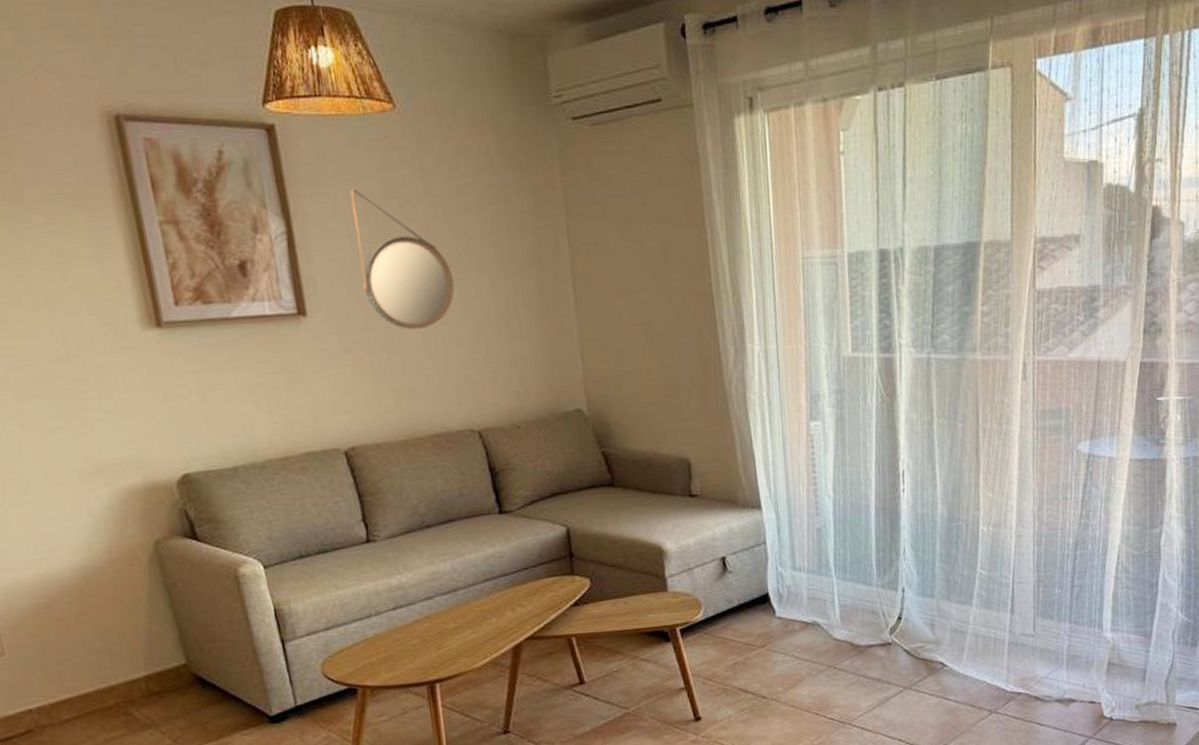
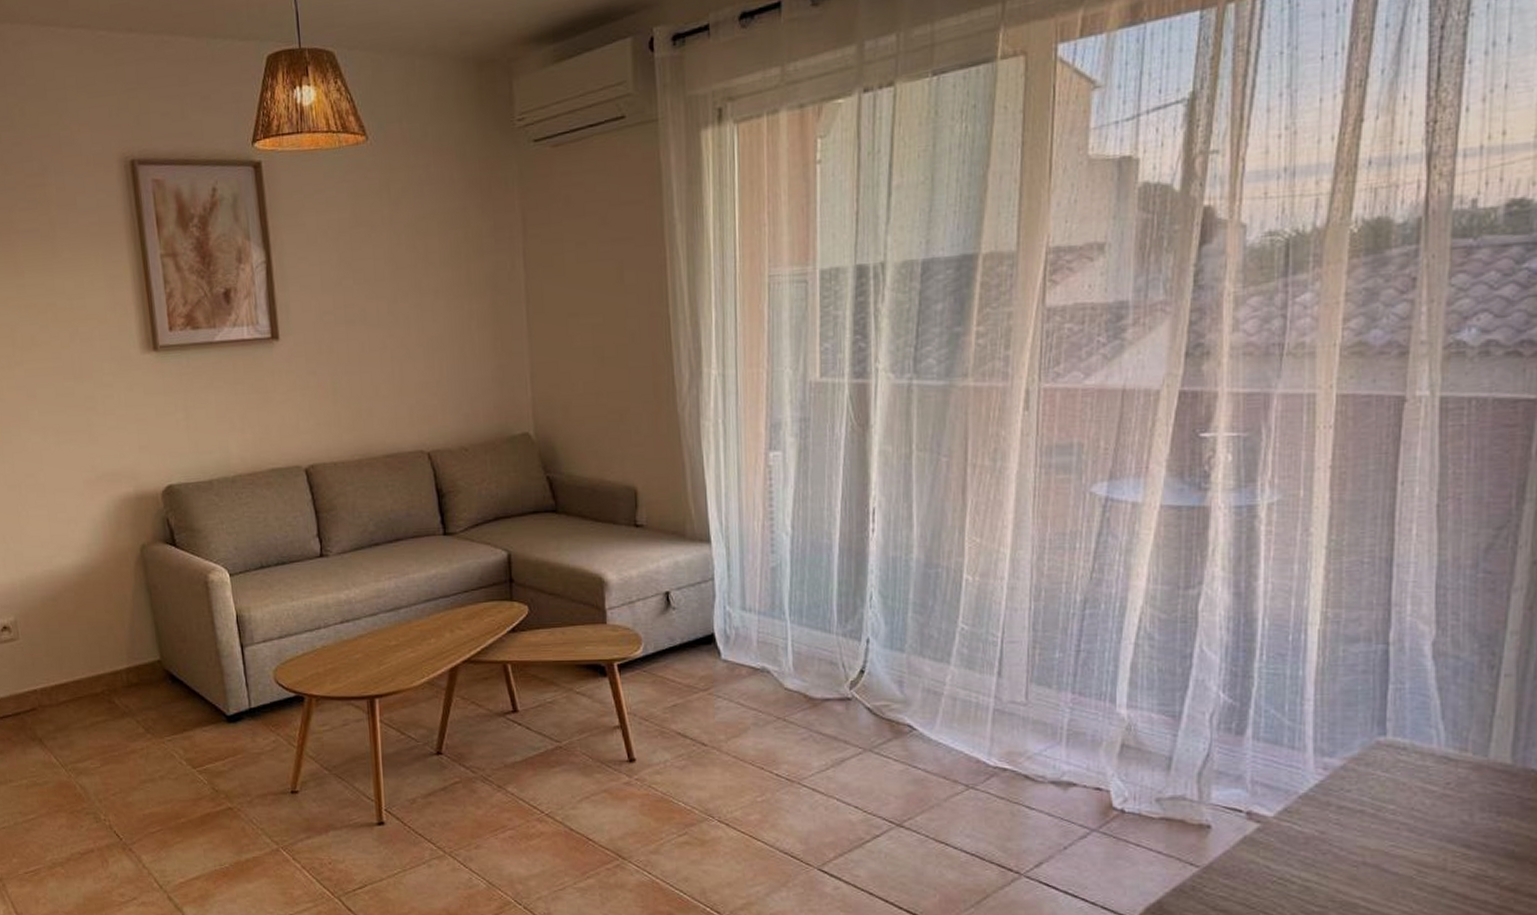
home mirror: present [350,189,455,330] -> none [323,219,414,353]

